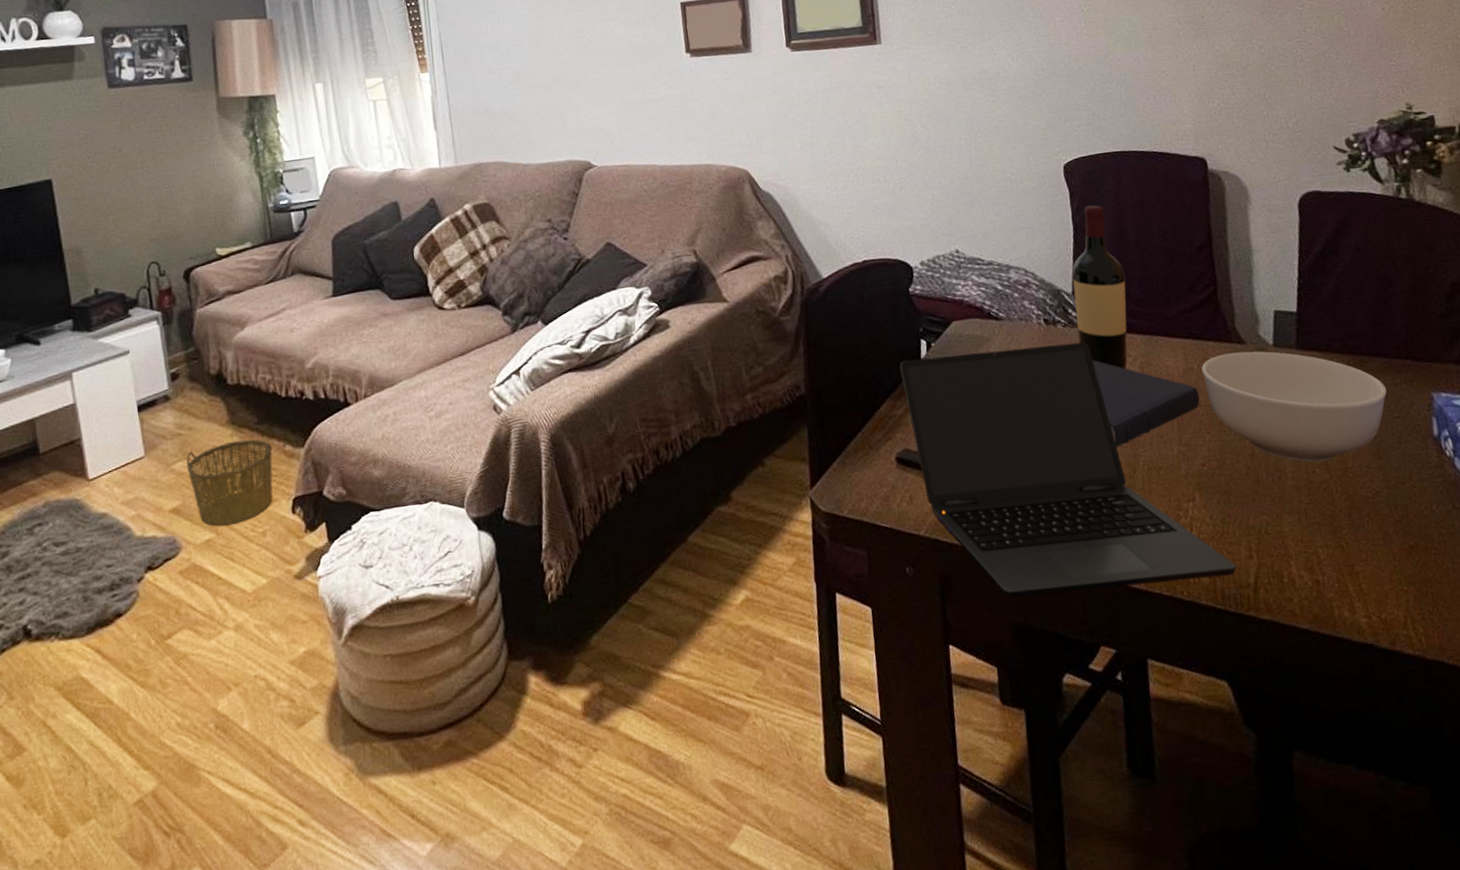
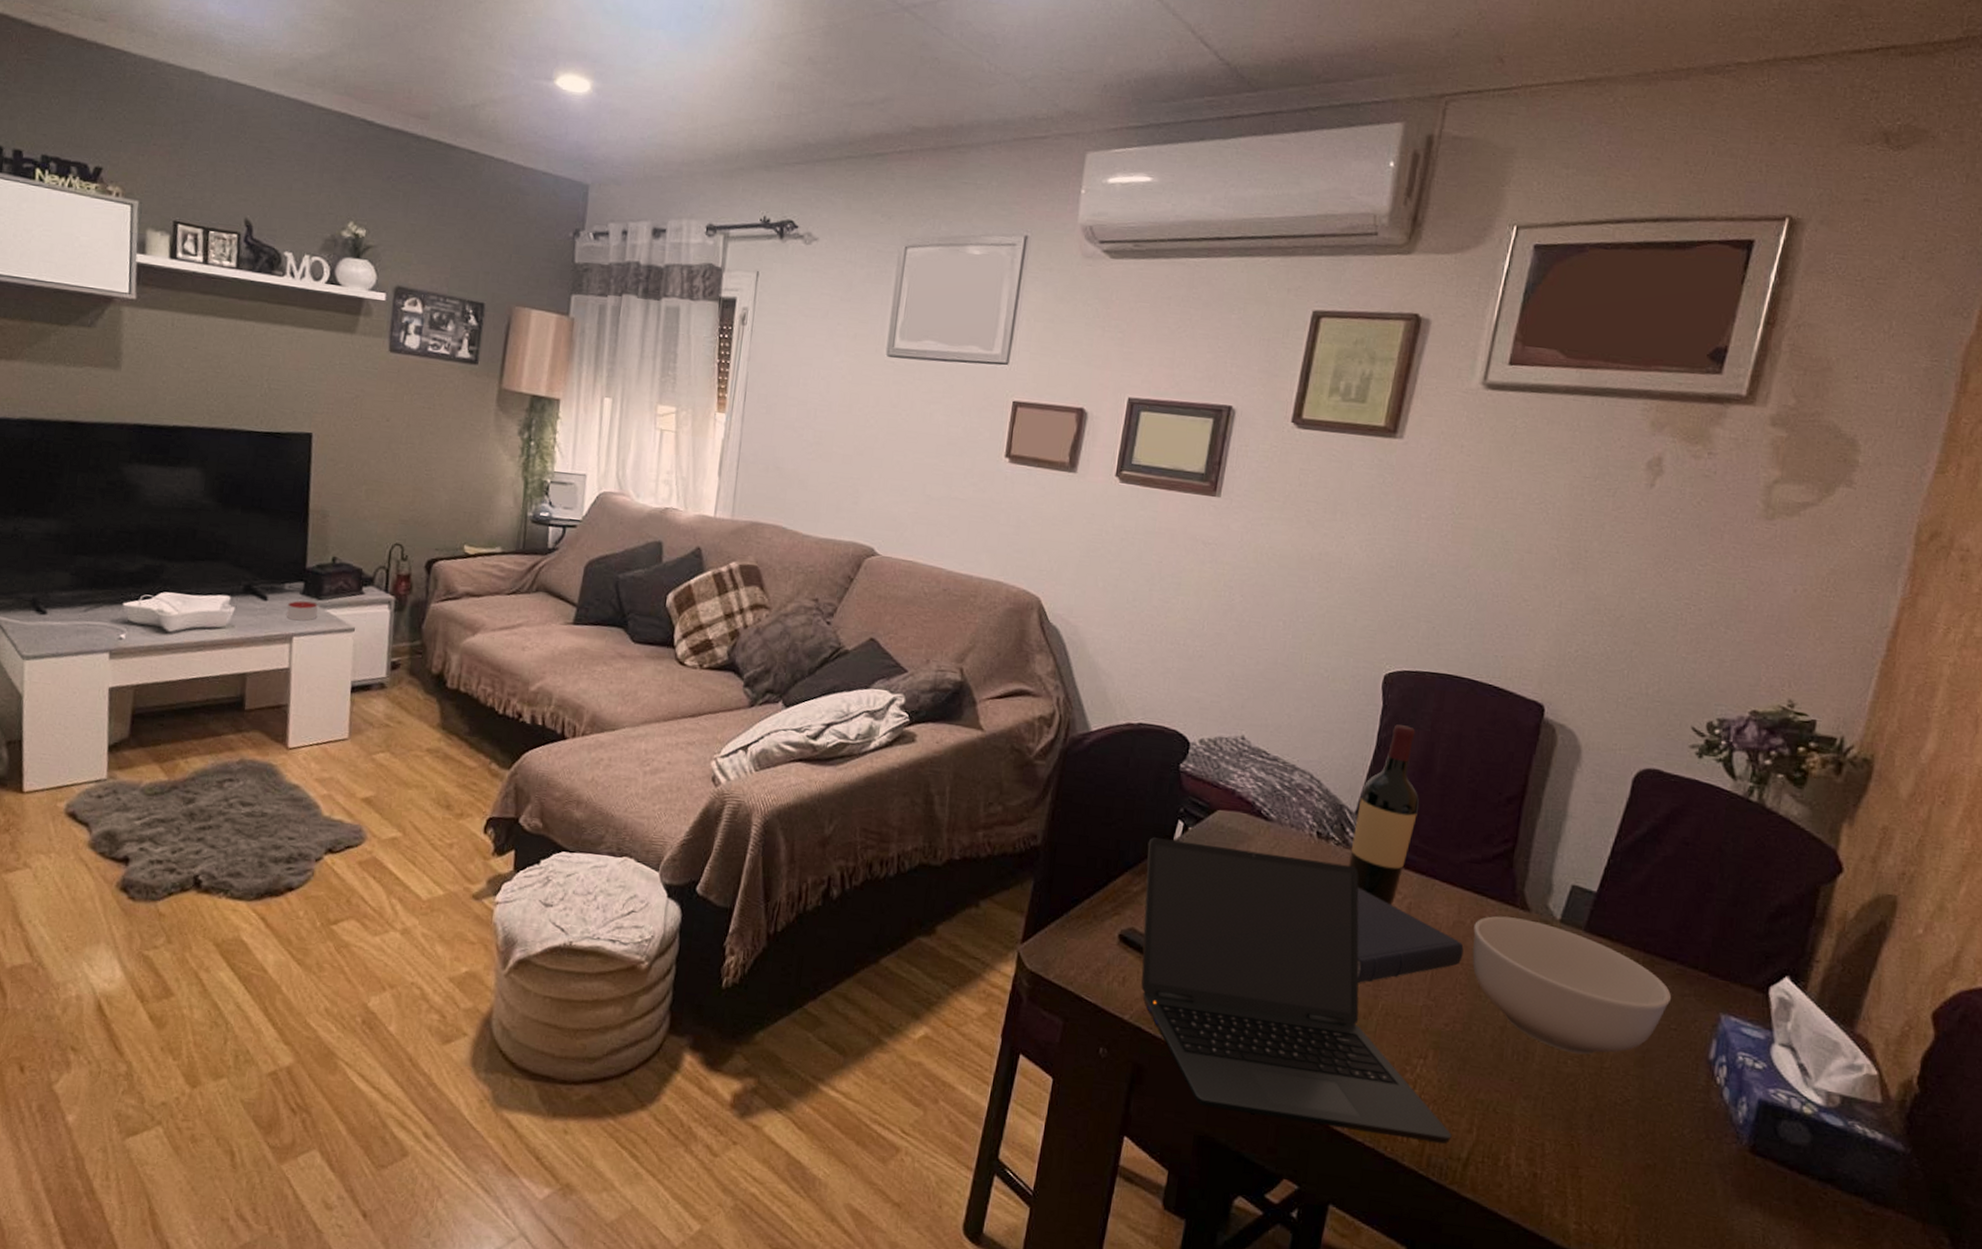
candle: none [60,335,92,358] -> present [287,600,318,622]
basket: present [186,439,273,526] -> none [387,745,478,829]

